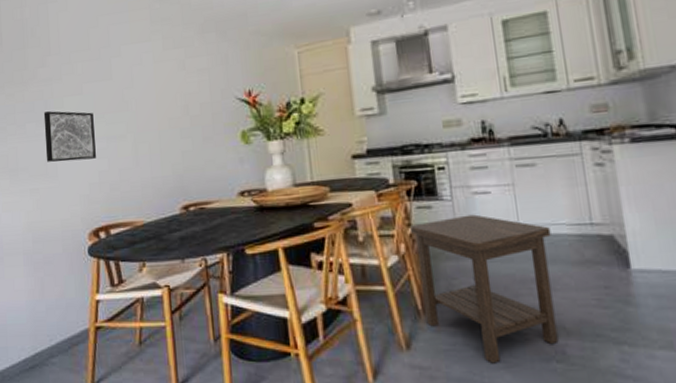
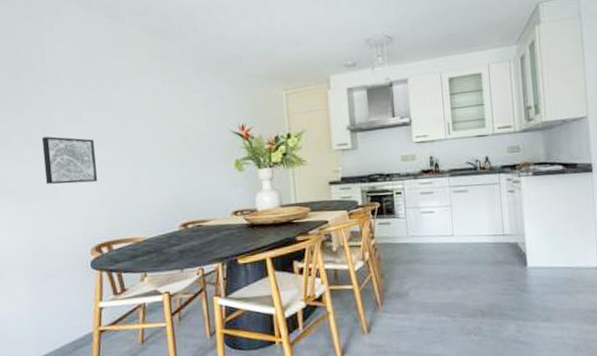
side table: present [410,214,559,364] -> none [374,228,477,339]

